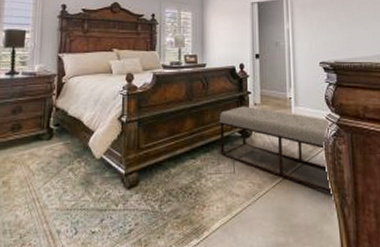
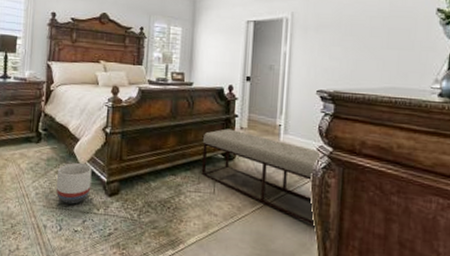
planter: none [71,156,109,203] -> present [56,162,92,204]

